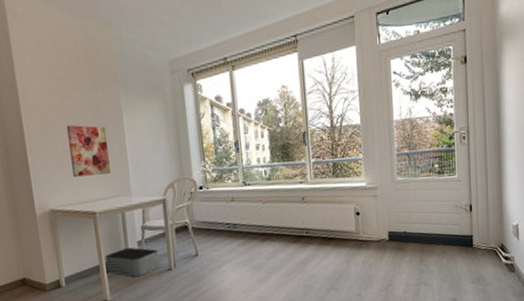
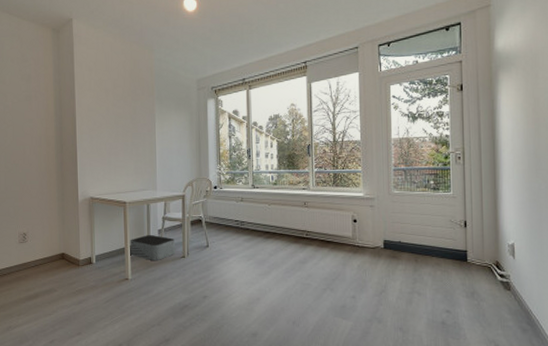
wall art: present [67,125,111,177] -> none [110,128,142,171]

